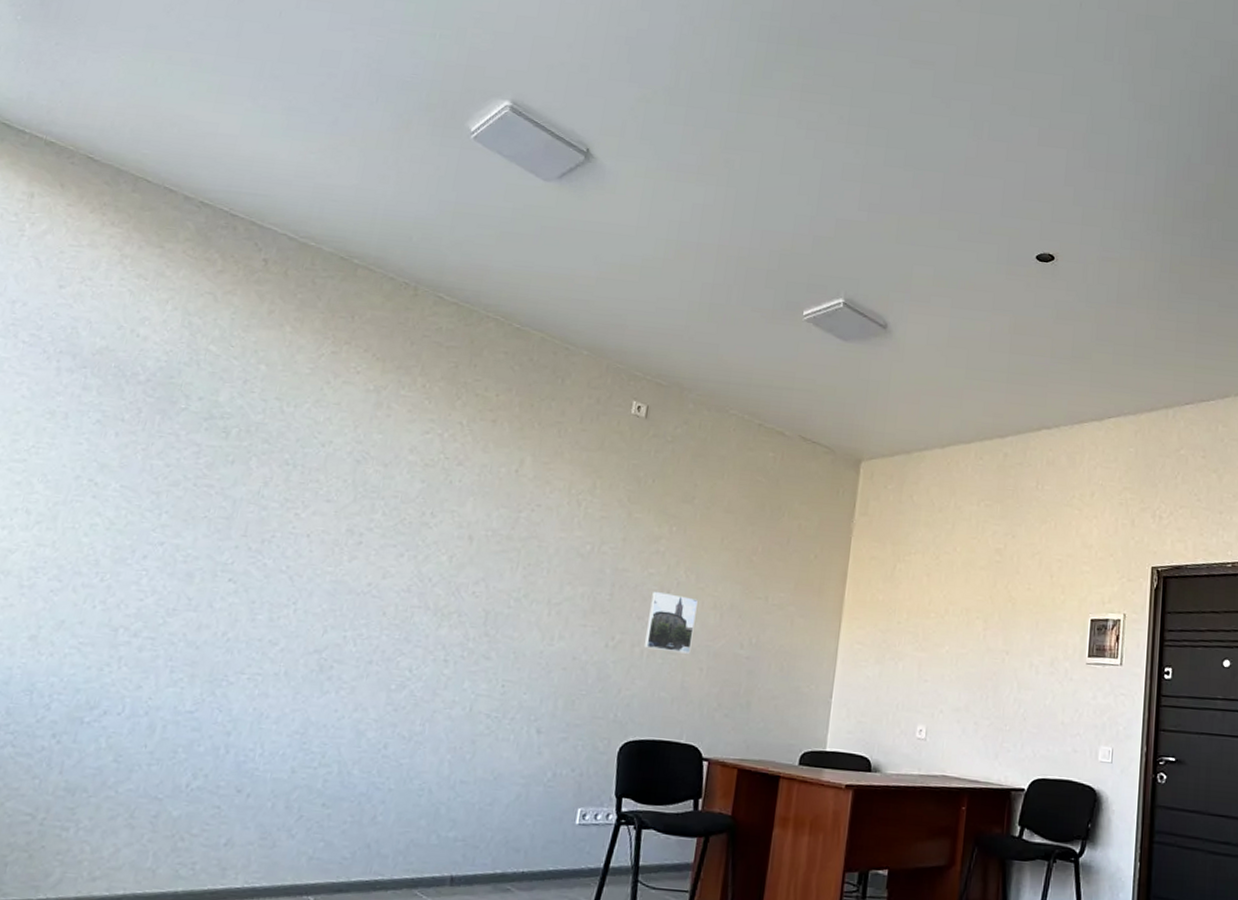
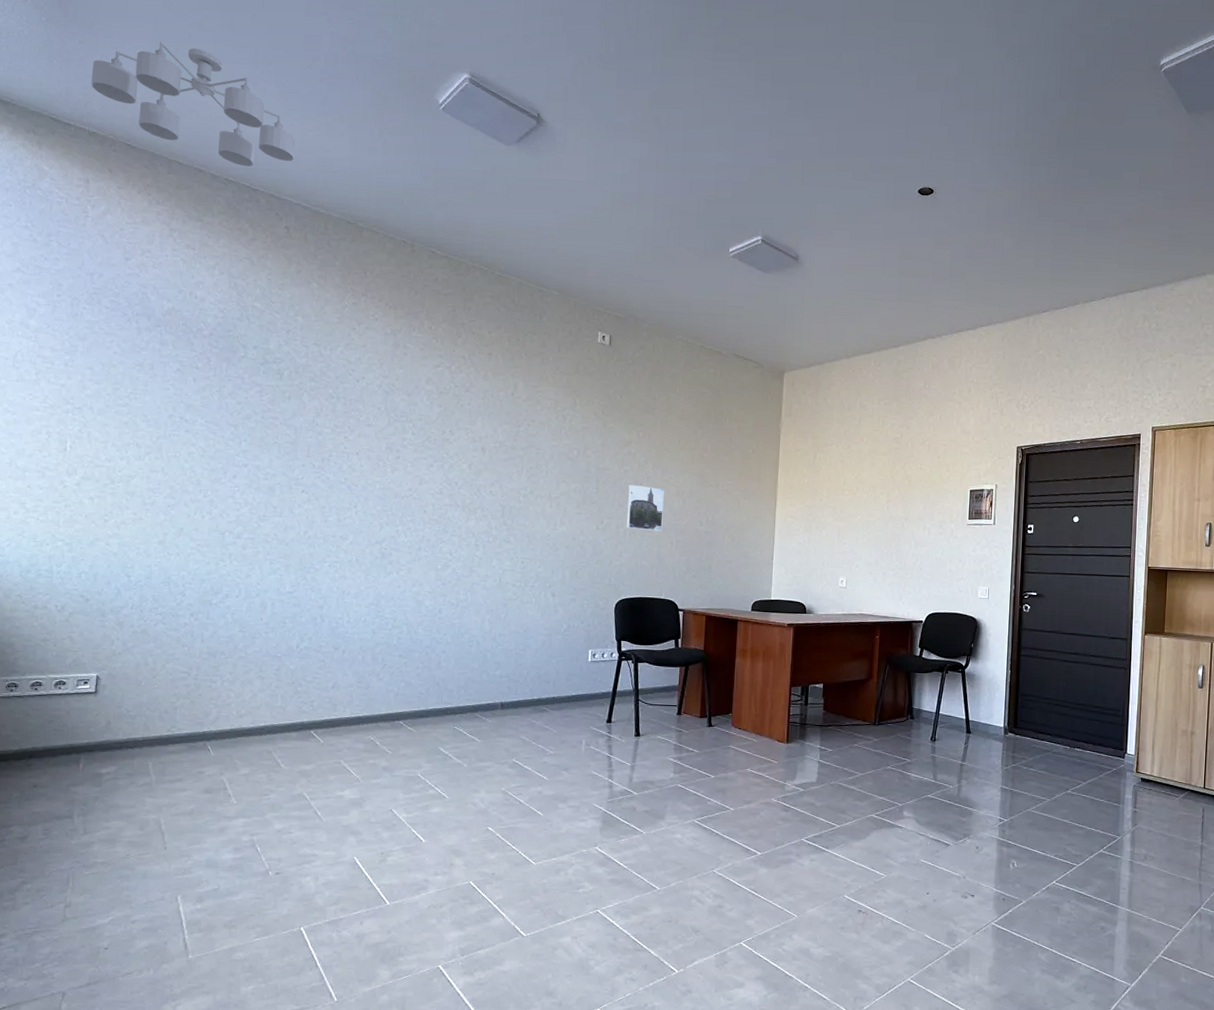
ceiling light fixture: none [59,48,293,190] -> present [91,42,296,167]

